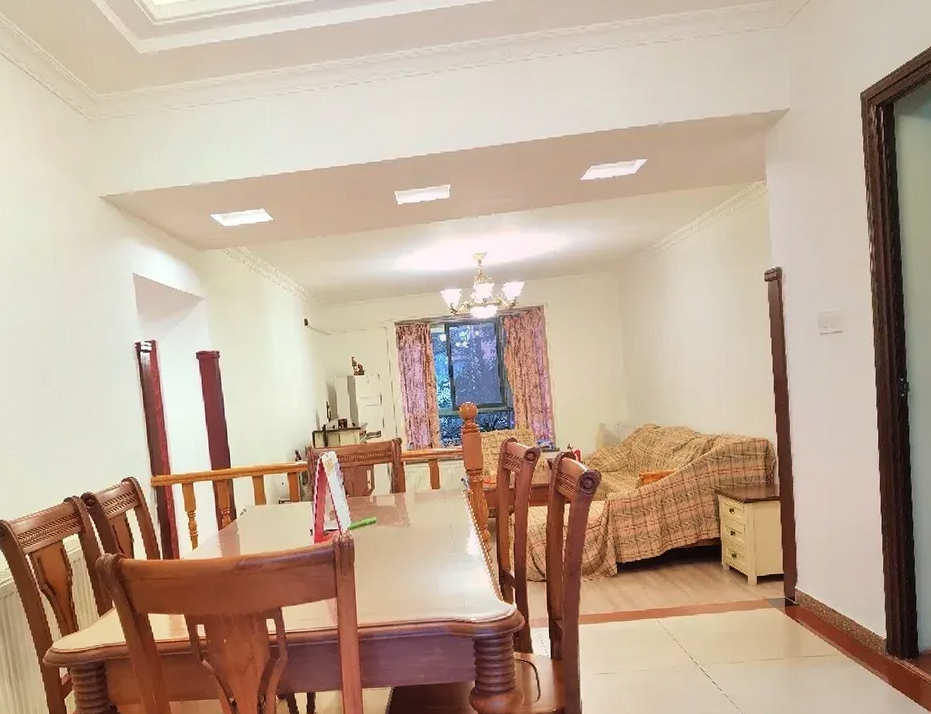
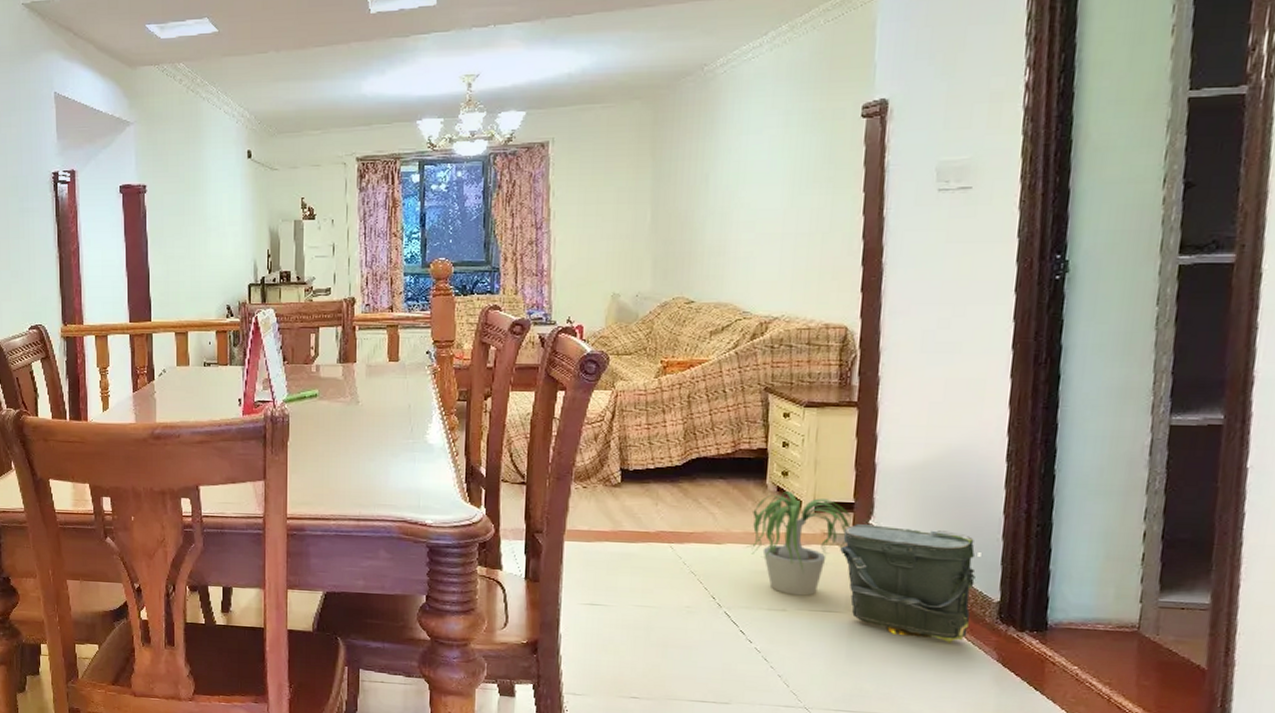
potted plant: none [712,569,783,650] -> present [747,491,852,596]
bag: none [777,589,869,674] -> present [840,524,975,643]

